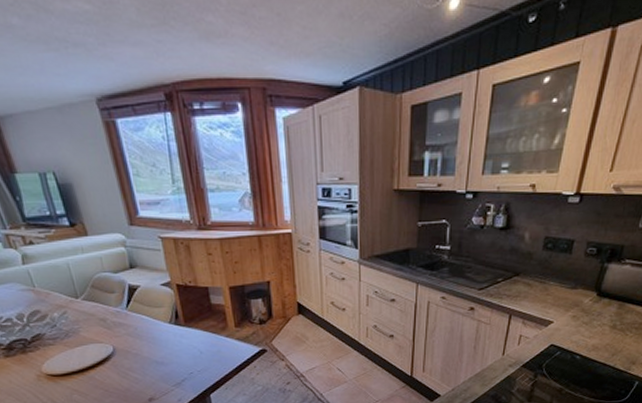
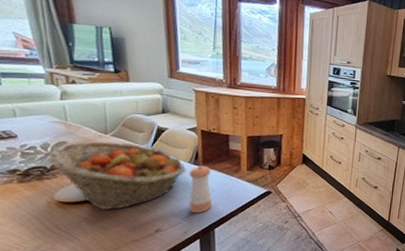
fruit basket: none [25,306,168,382] -> present [48,141,186,211]
pepper shaker: none [171,325,202,379] -> present [188,165,212,214]

